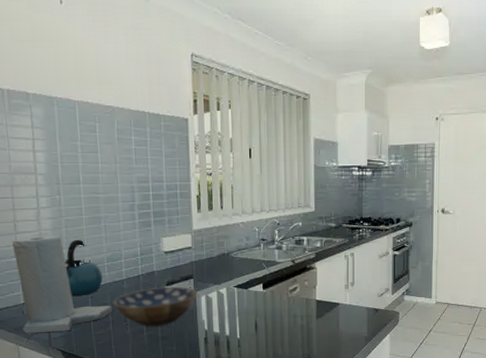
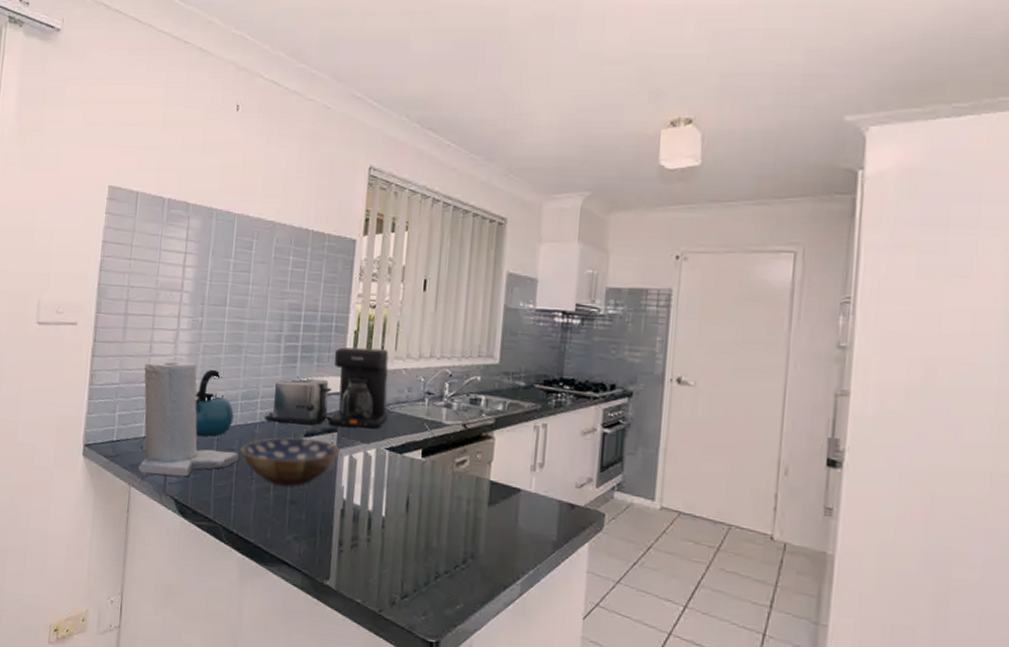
toaster: none [129,237,184,278] -> present [264,378,331,426]
coffee maker: none [182,208,233,274] -> present [328,347,389,429]

